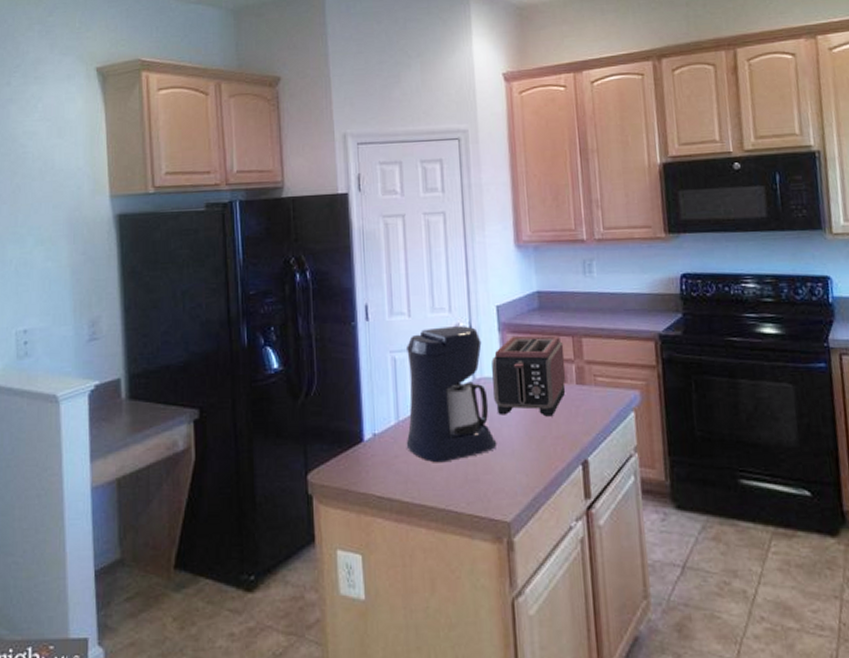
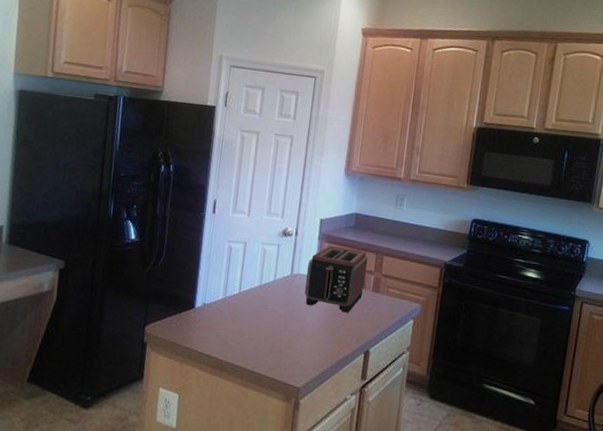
coffee maker: present [405,326,497,463] -> none [228,228,303,335]

